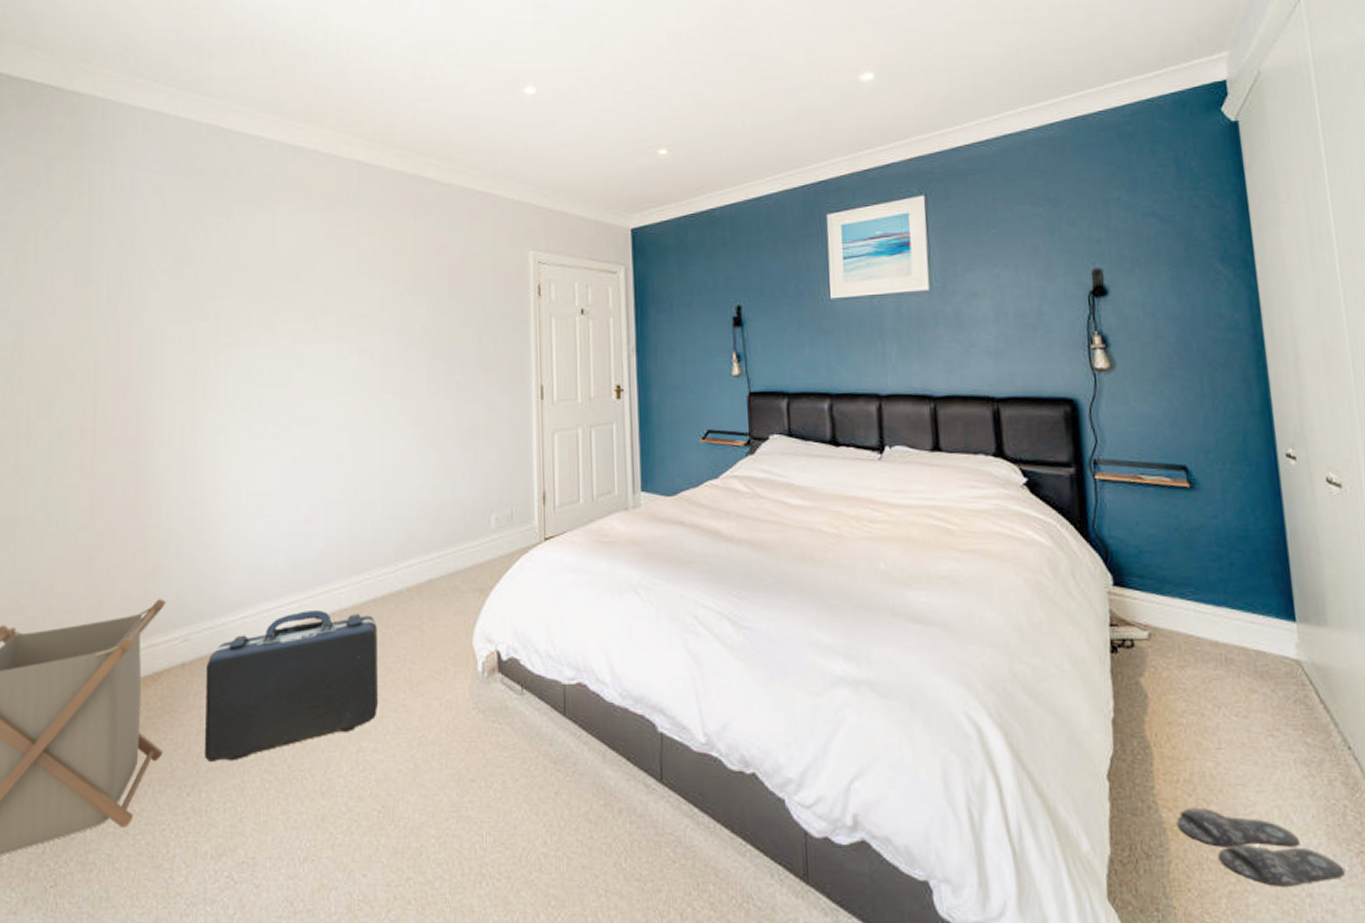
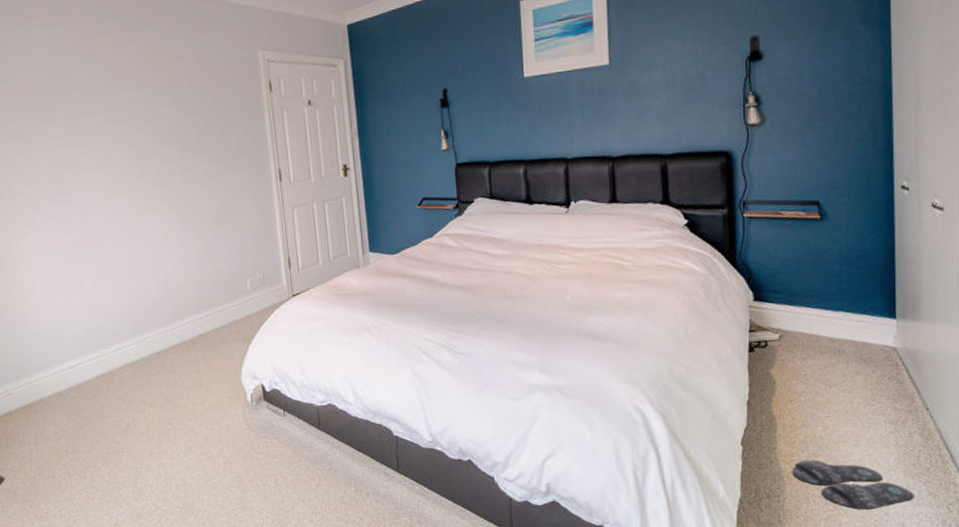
suitcase: present [204,610,379,763] -> none [29,364,171,483]

